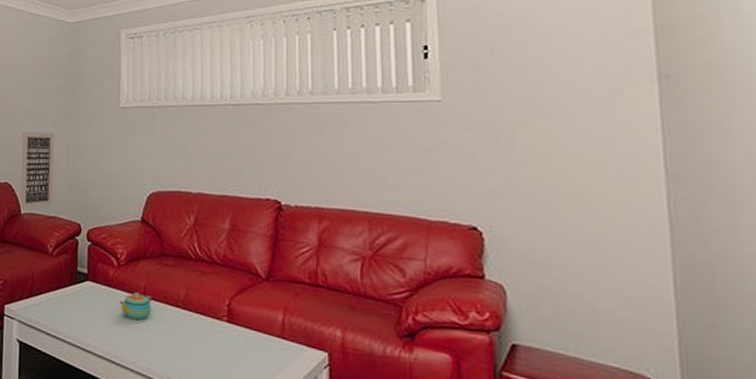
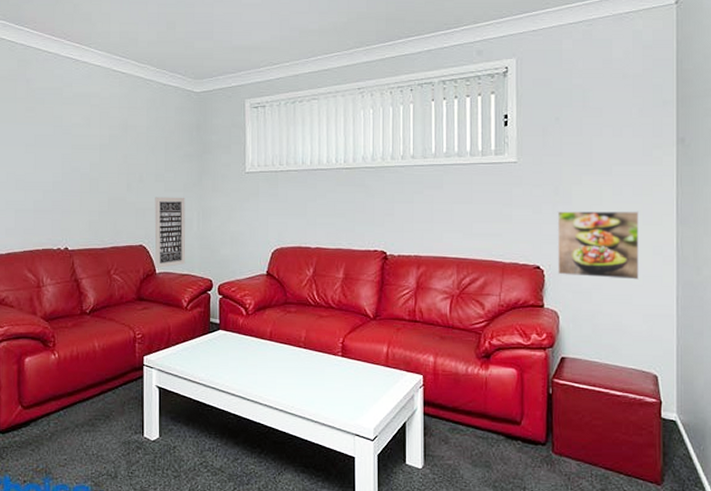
teapot: present [119,292,152,320] -> none [248,337,277,360]
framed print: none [497,160,616,251] -> present [557,210,639,280]

